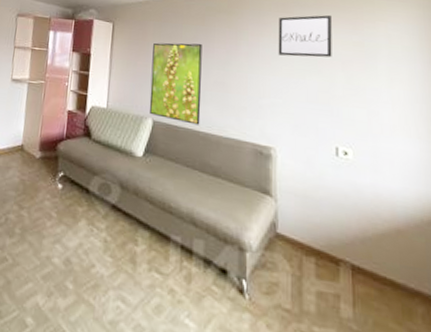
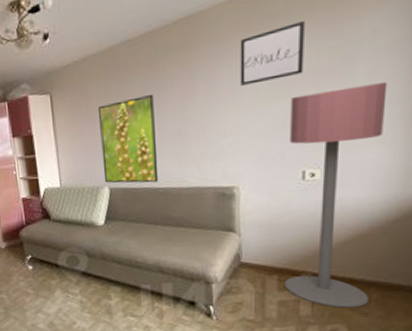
floor lamp: none [322,75,414,321] -> present [284,82,388,308]

